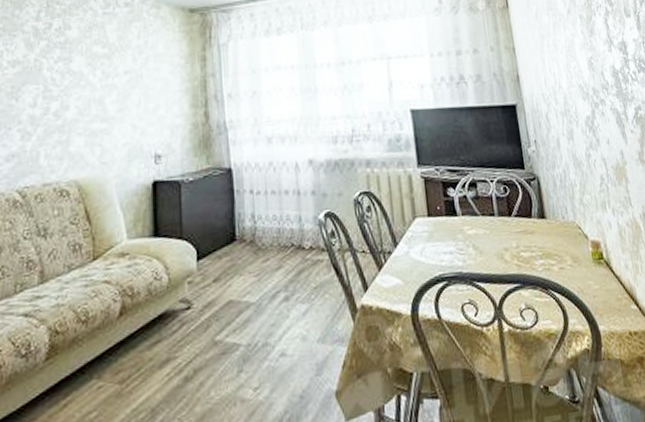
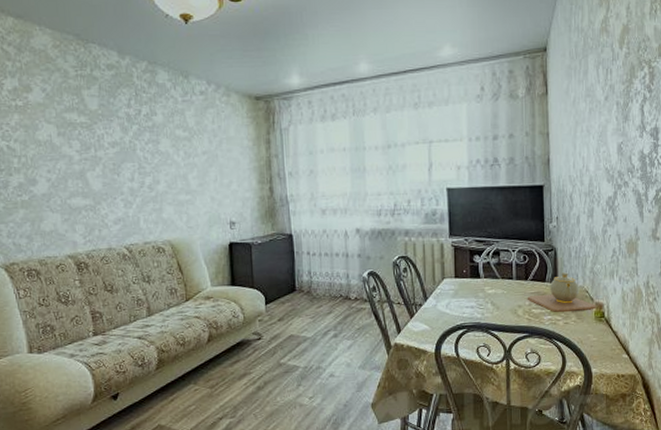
teapot: none [513,204,593,255] -> present [527,271,597,312]

